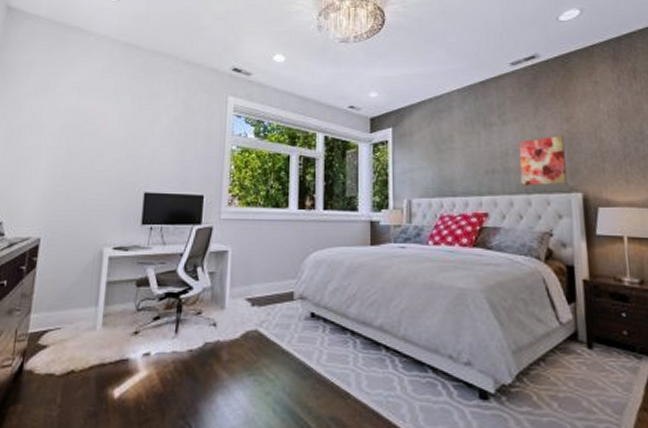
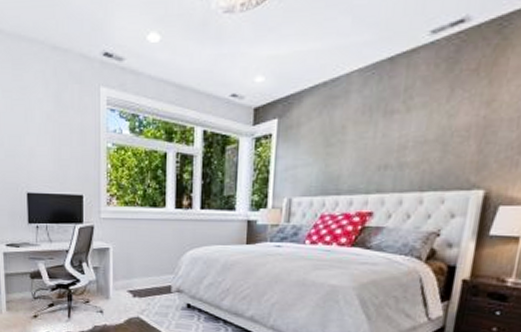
wall art: present [518,136,567,187] -> none [415,123,479,183]

